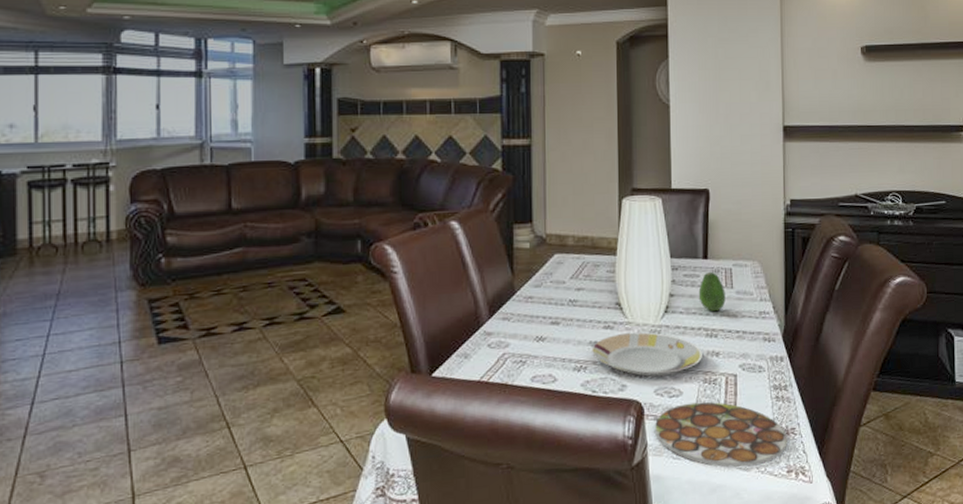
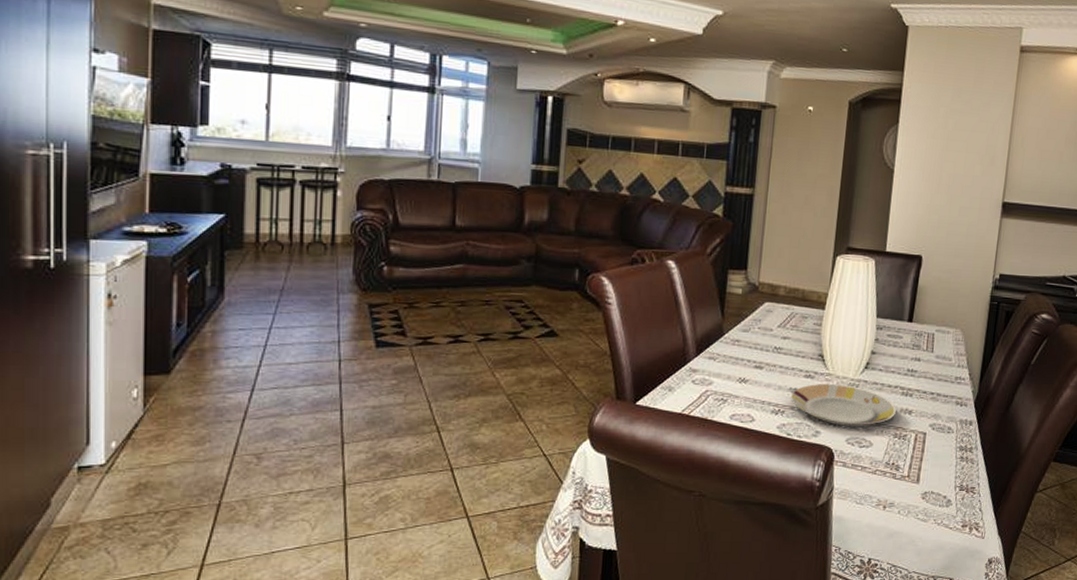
plate: present [655,401,788,468] -> none [842,454,967,518]
fruit: present [698,271,726,312] -> none [899,334,926,373]

